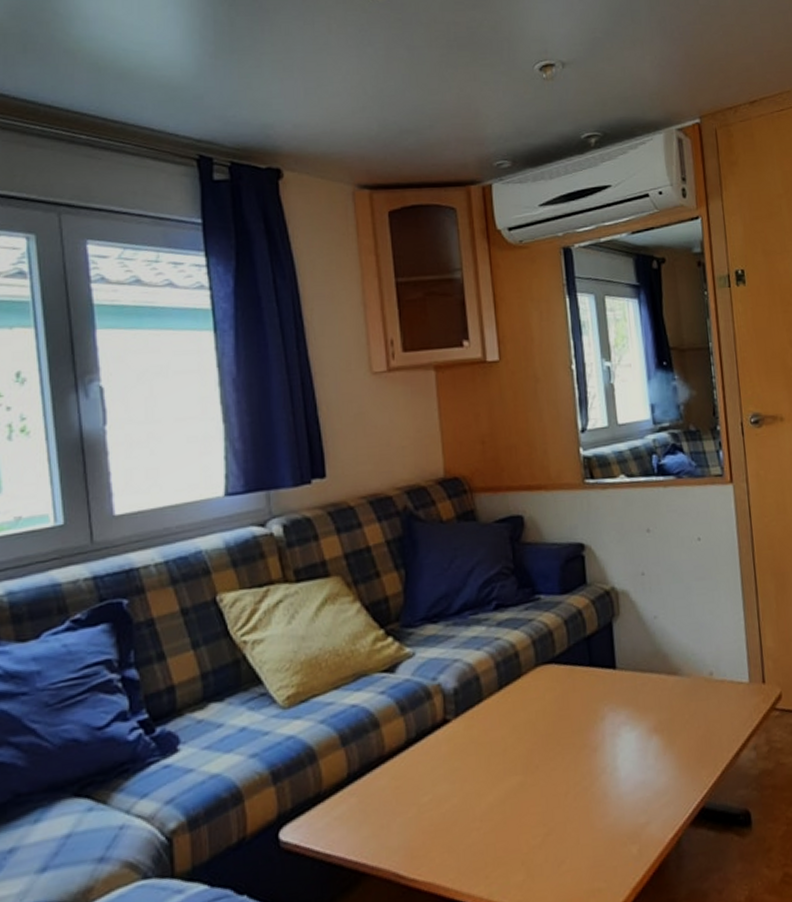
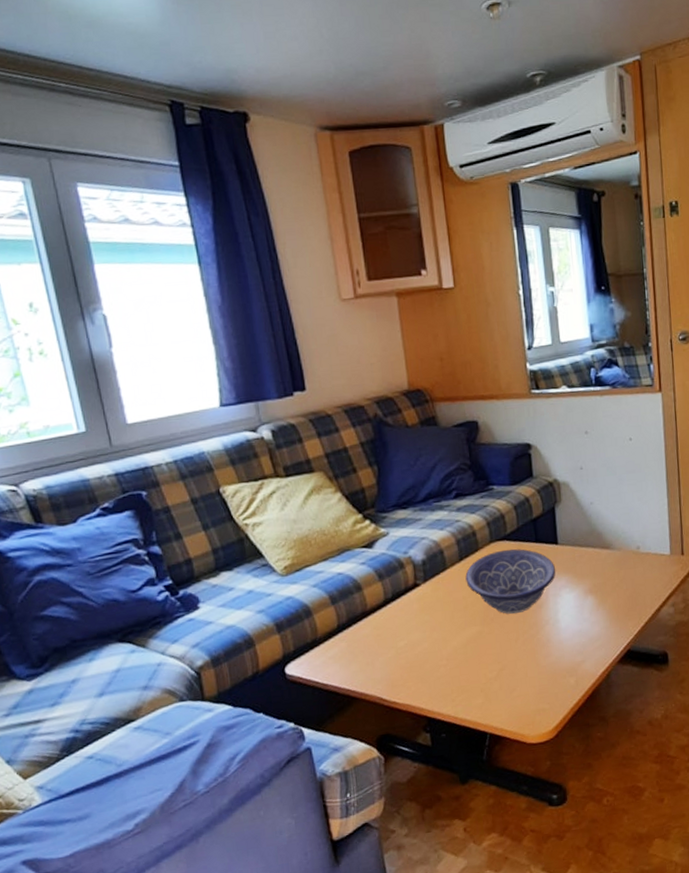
decorative bowl: none [505,674,614,760] -> present [465,549,556,614]

